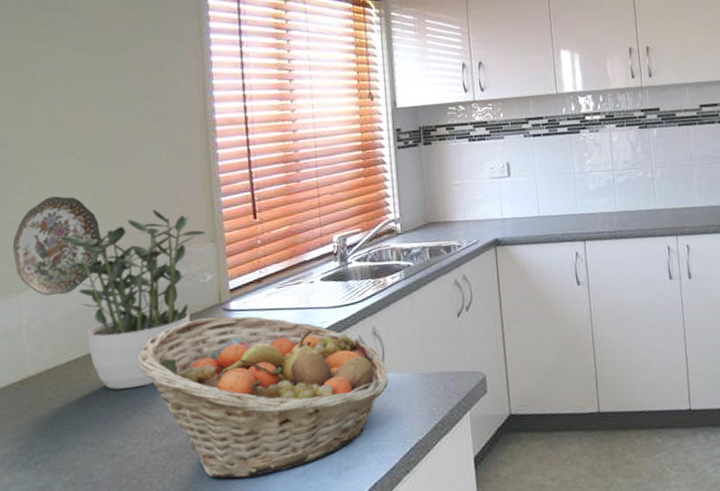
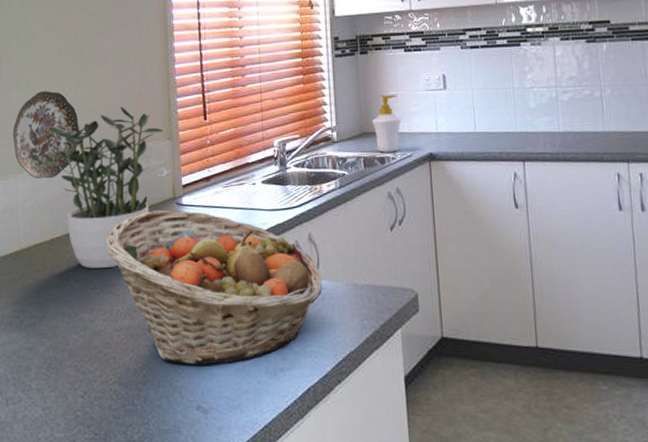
soap bottle: none [437,184,467,242] -> present [372,94,402,153]

